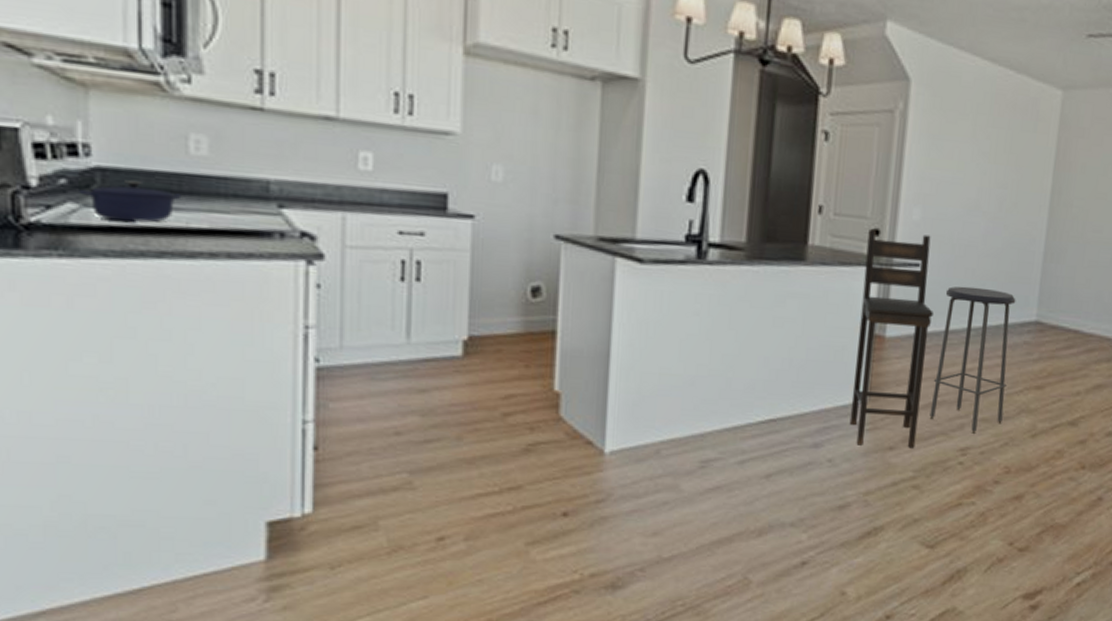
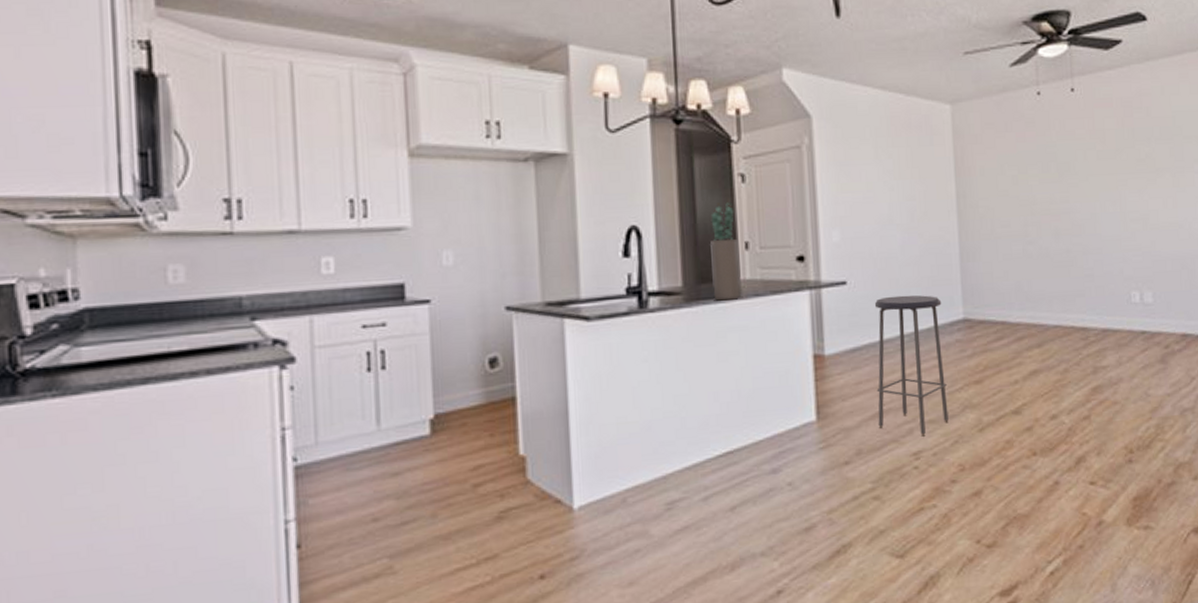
cooking pot: present [79,180,182,223] -> none [69,316,163,356]
vase: none [777,155,812,265] -> present [710,198,740,302]
bar stool: present [849,229,935,448] -> none [794,253,870,465]

